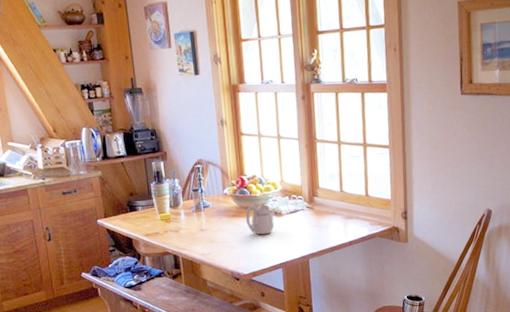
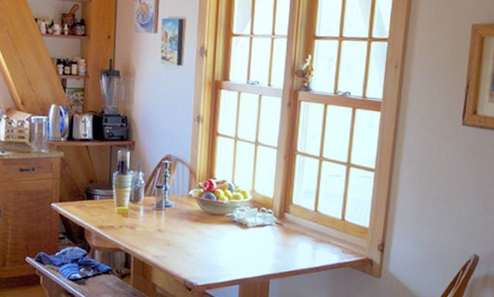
teapot: present [246,202,274,235] -> none [208,209,240,246]

